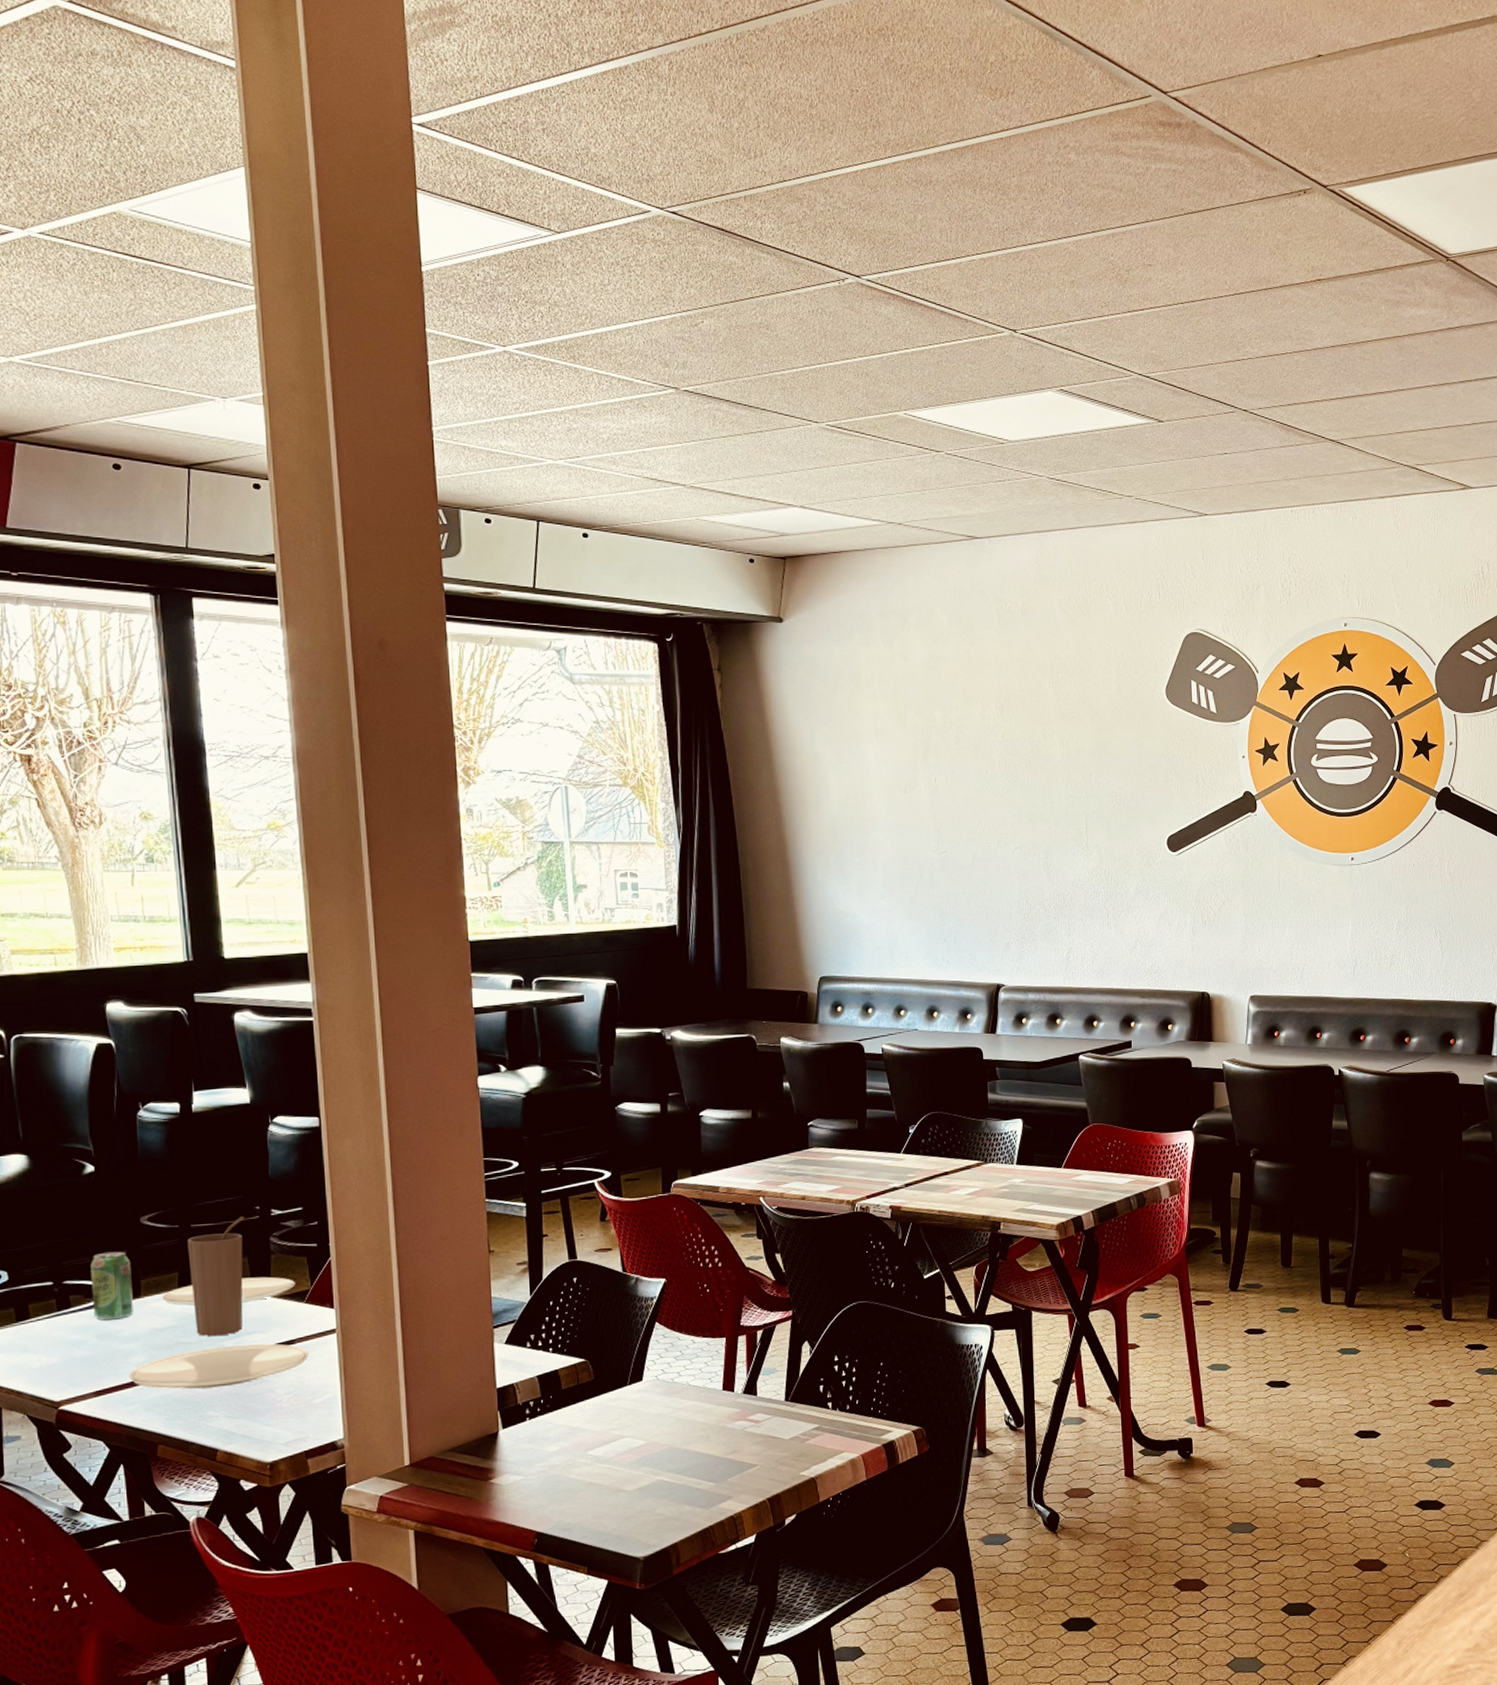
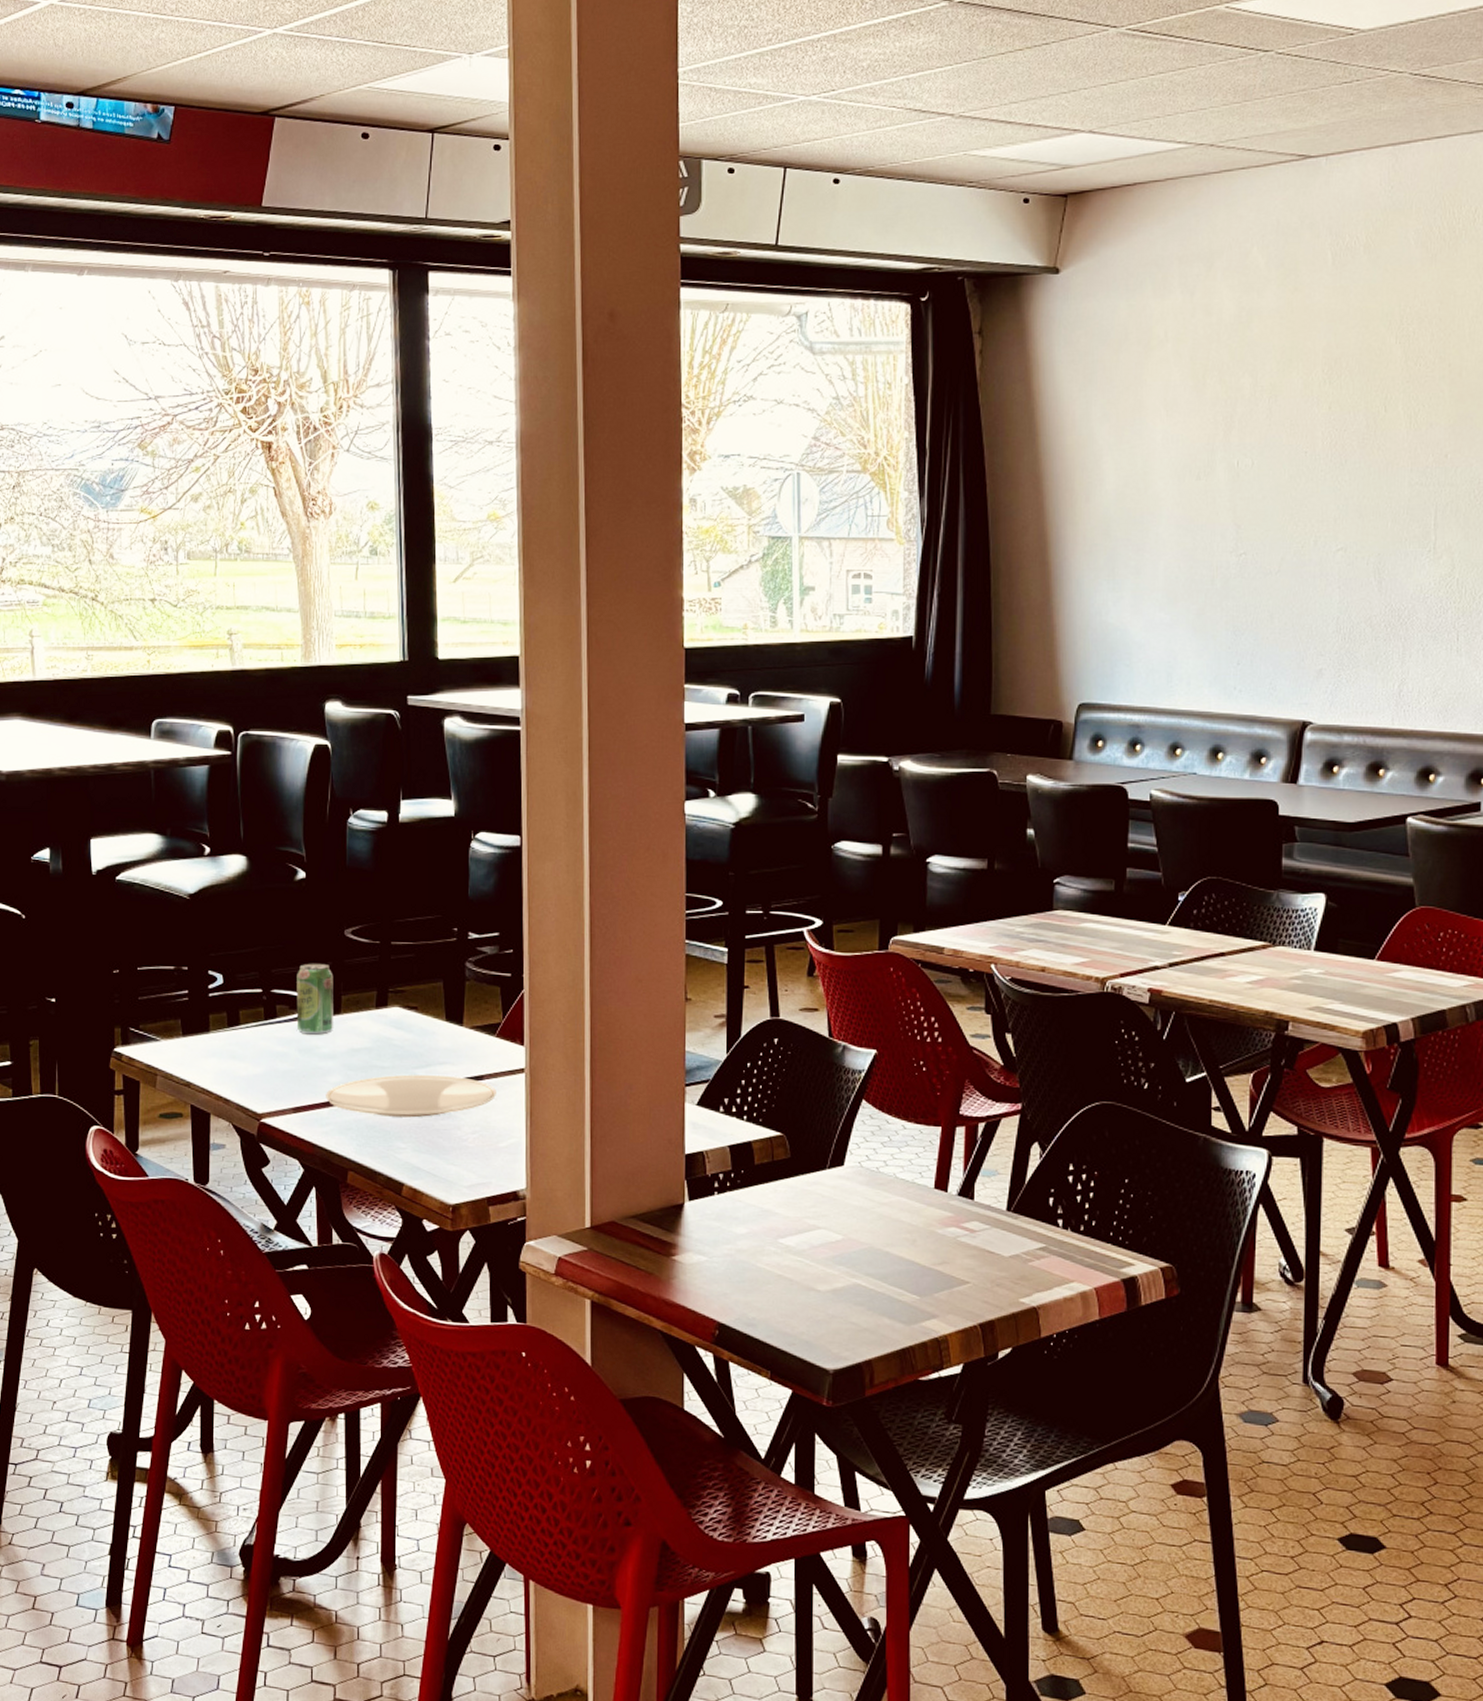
plate: present [163,1276,295,1307] -> none [361,1003,487,1031]
cup: present [187,1215,244,1336] -> none [387,936,442,1063]

